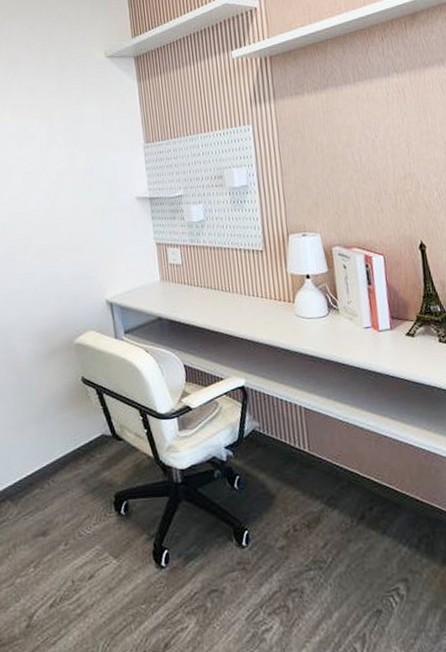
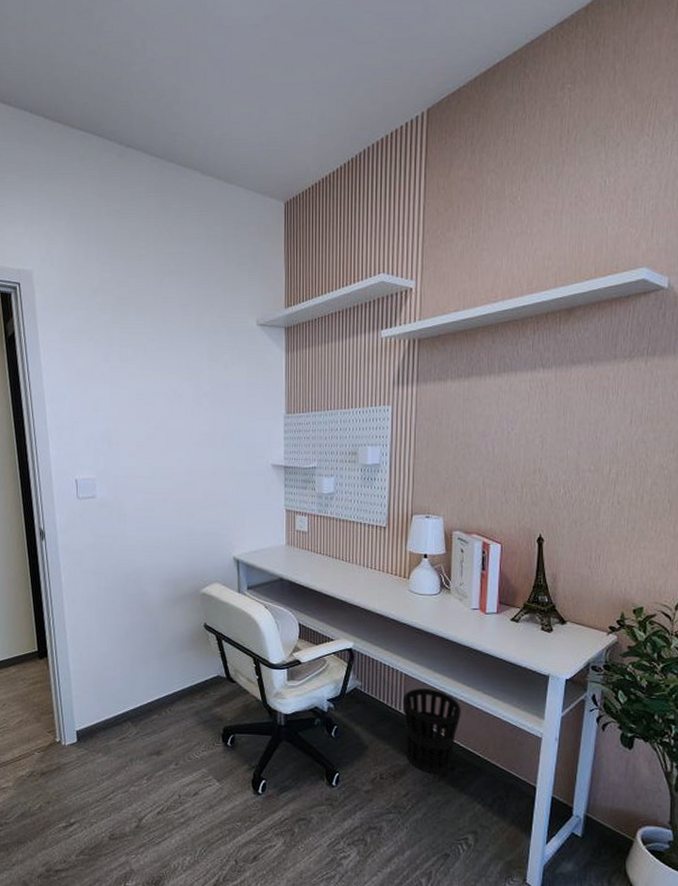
wastebasket: none [305,421,371,518] -> present [402,688,461,774]

